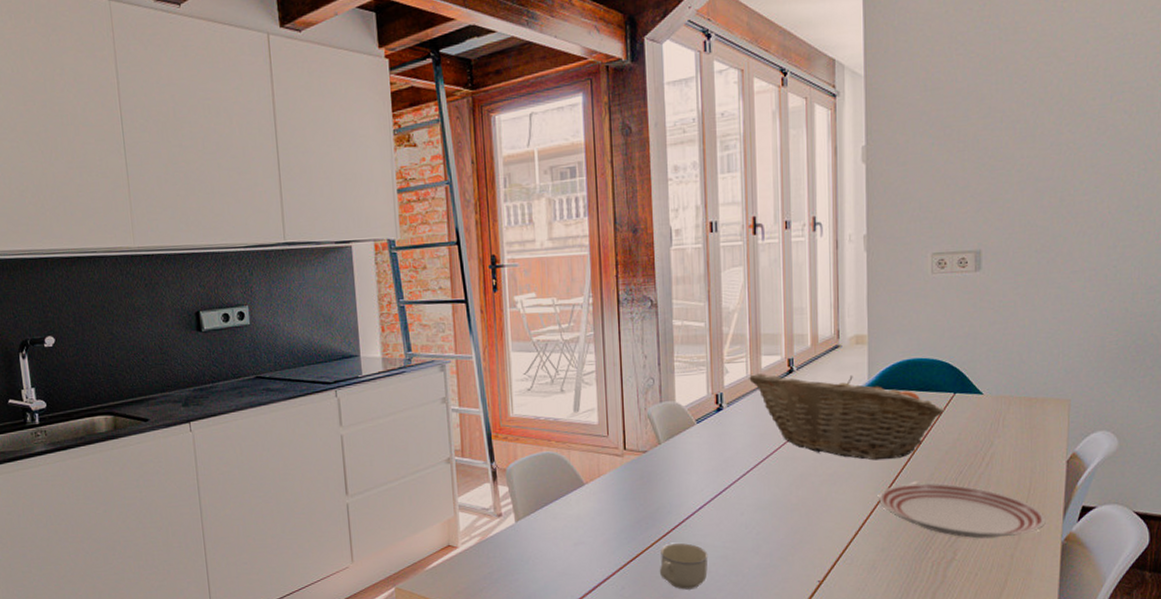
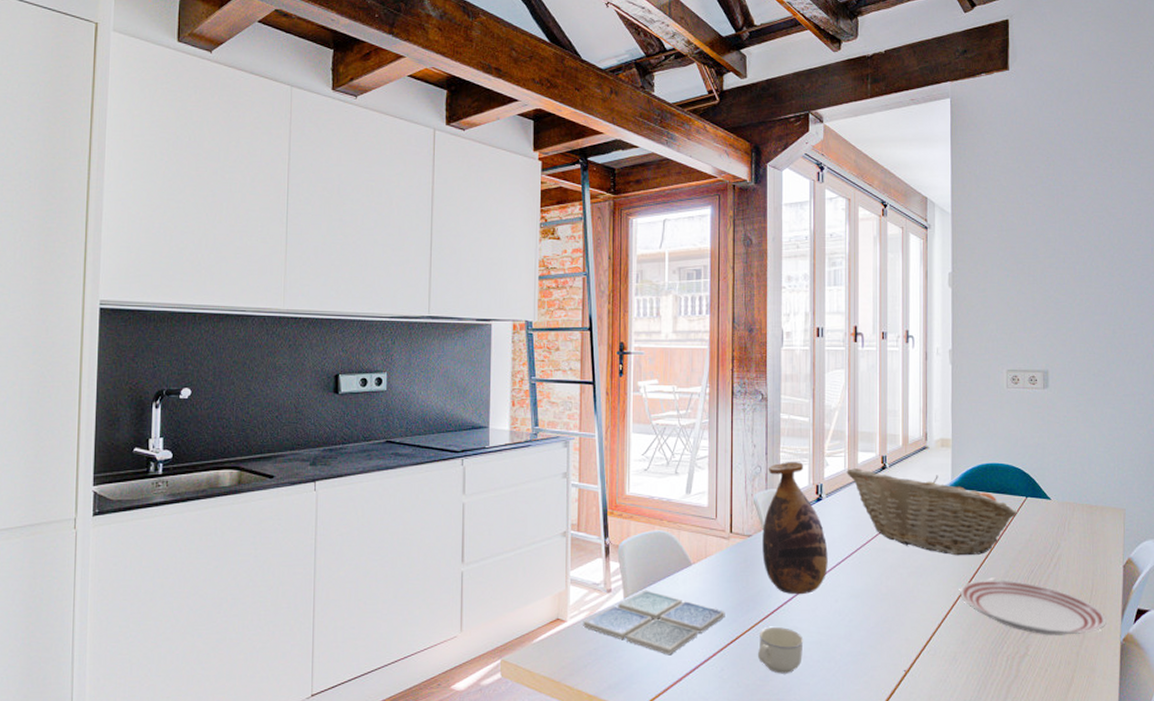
drink coaster: none [475,512,623,577] -> present [583,590,725,656]
vase: none [658,370,732,510] -> present [762,461,828,595]

